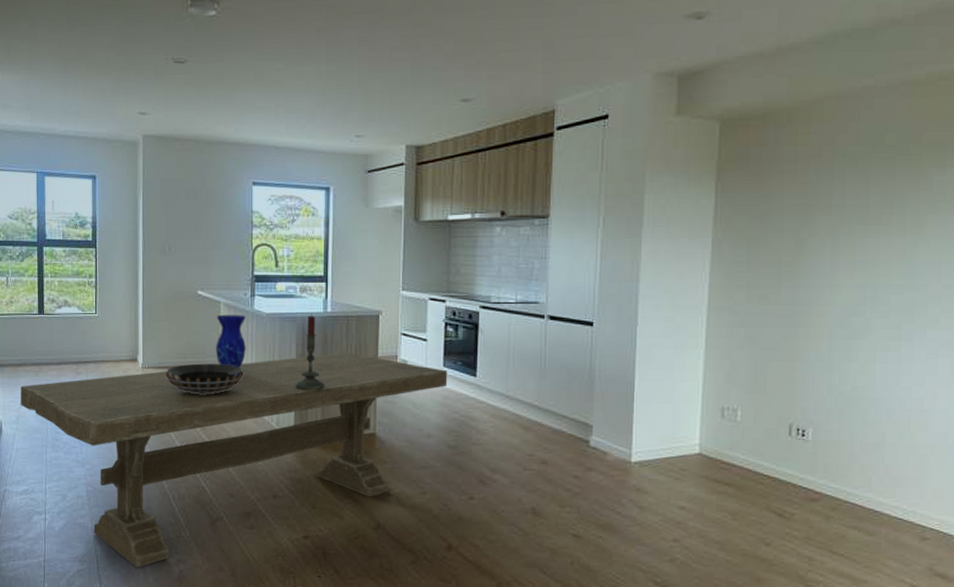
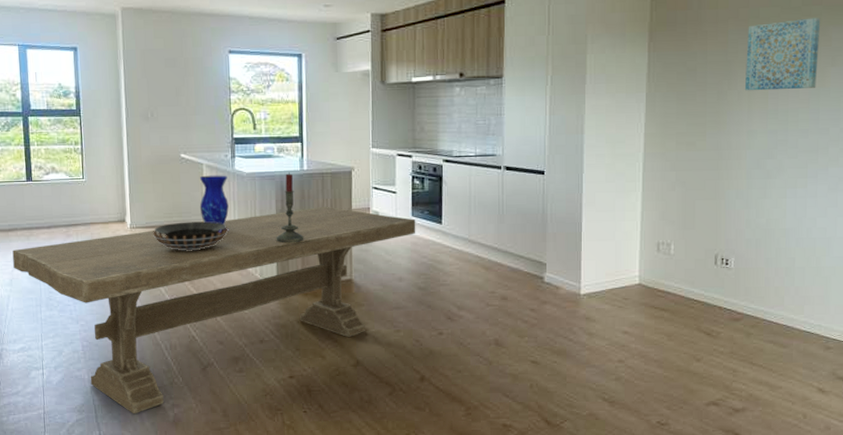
wall art: none [827,157,920,239] -> present [744,17,821,91]

